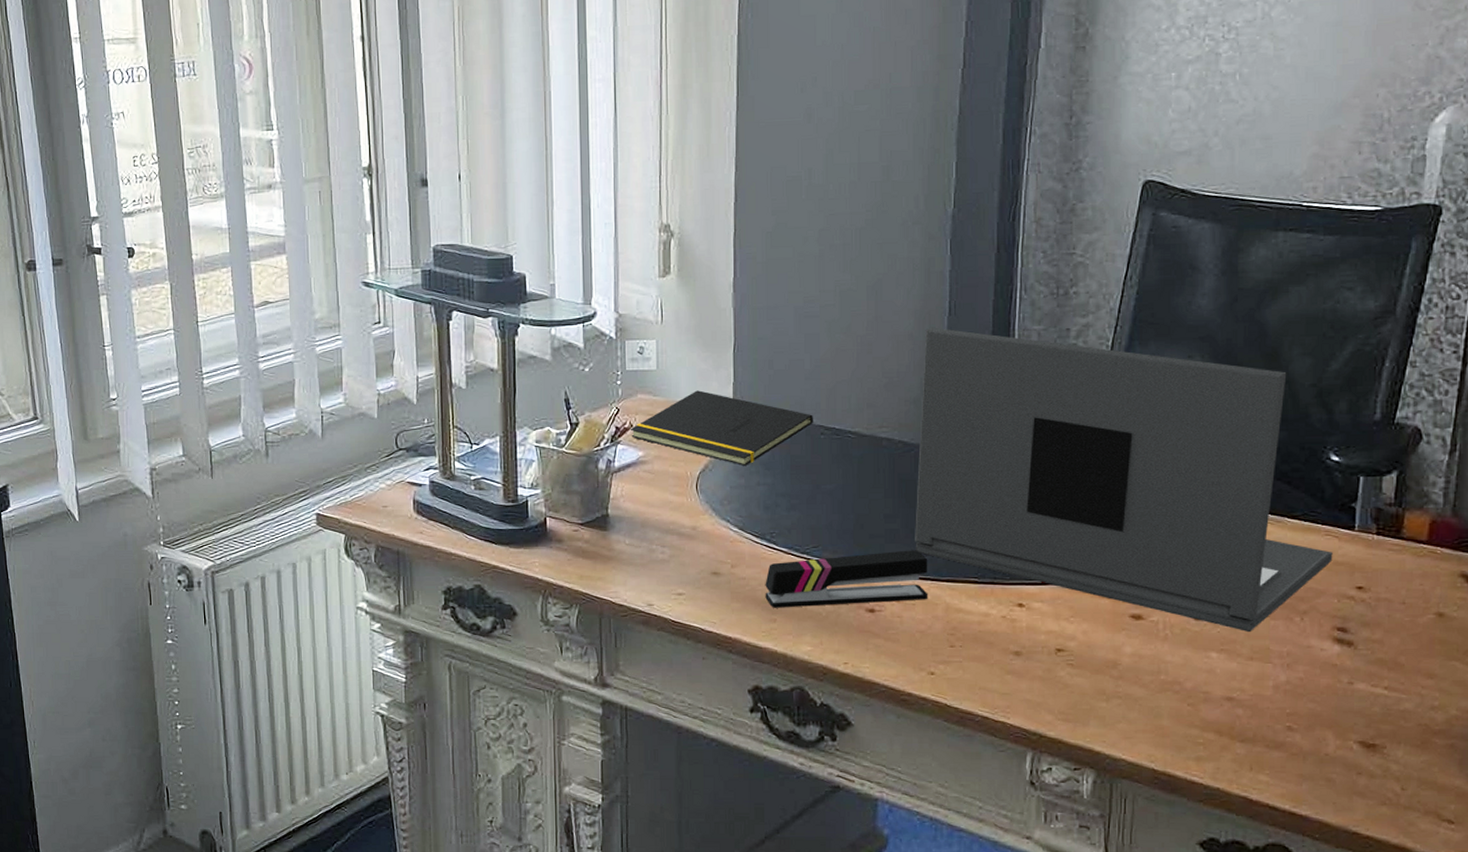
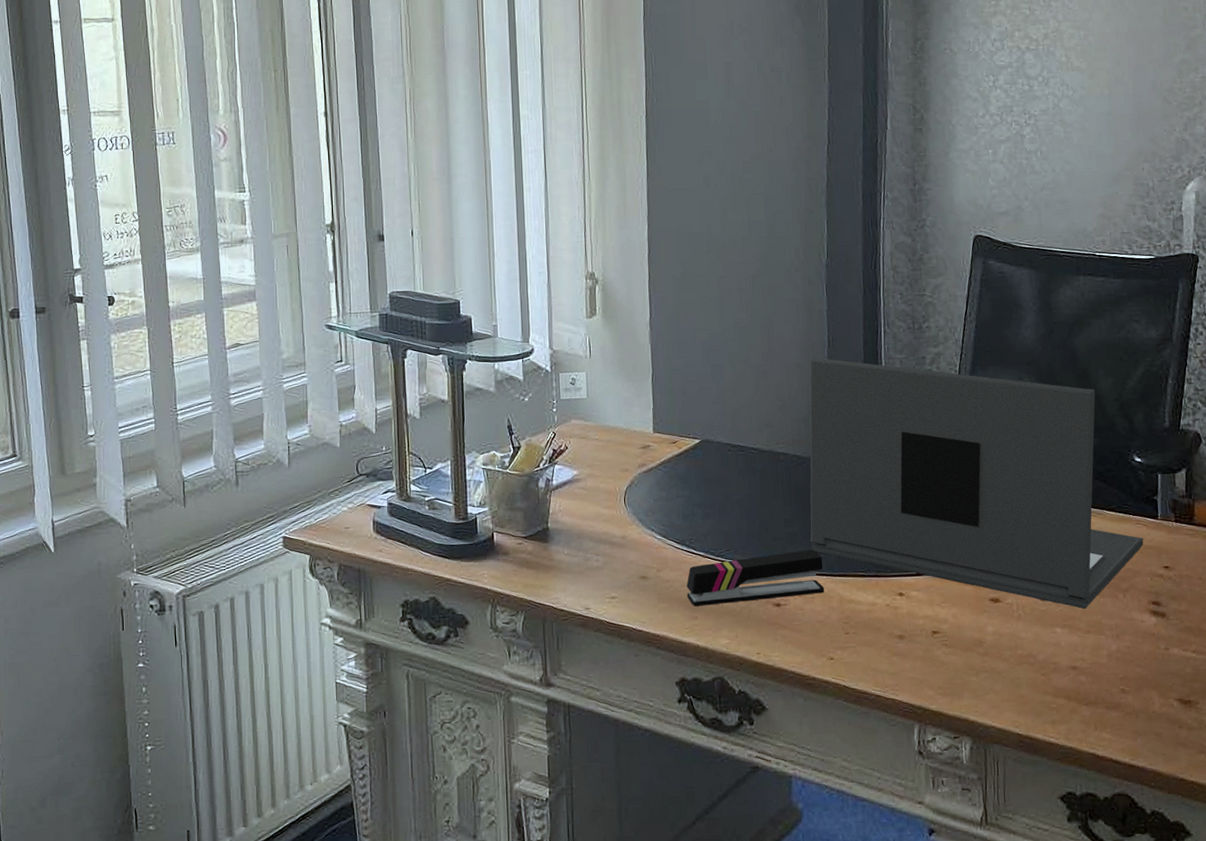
notepad: present [630,390,814,467] -> none [565,415,722,481]

